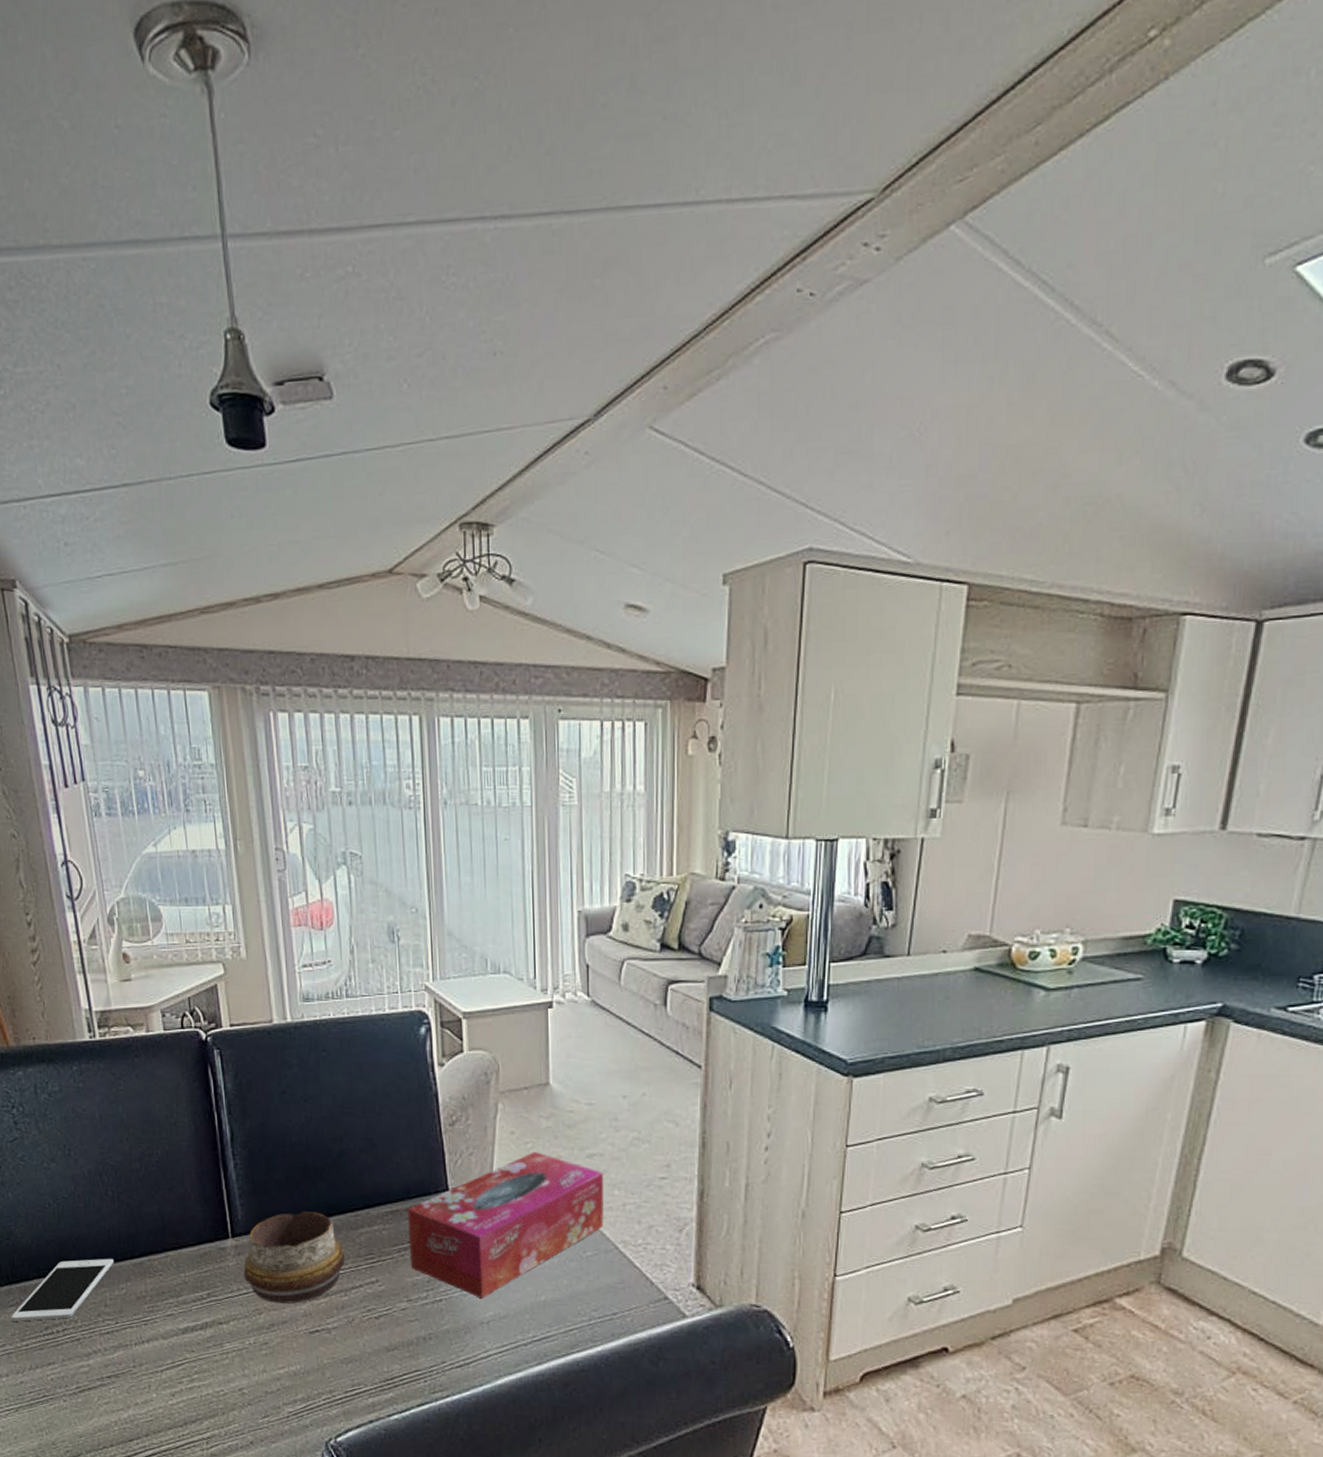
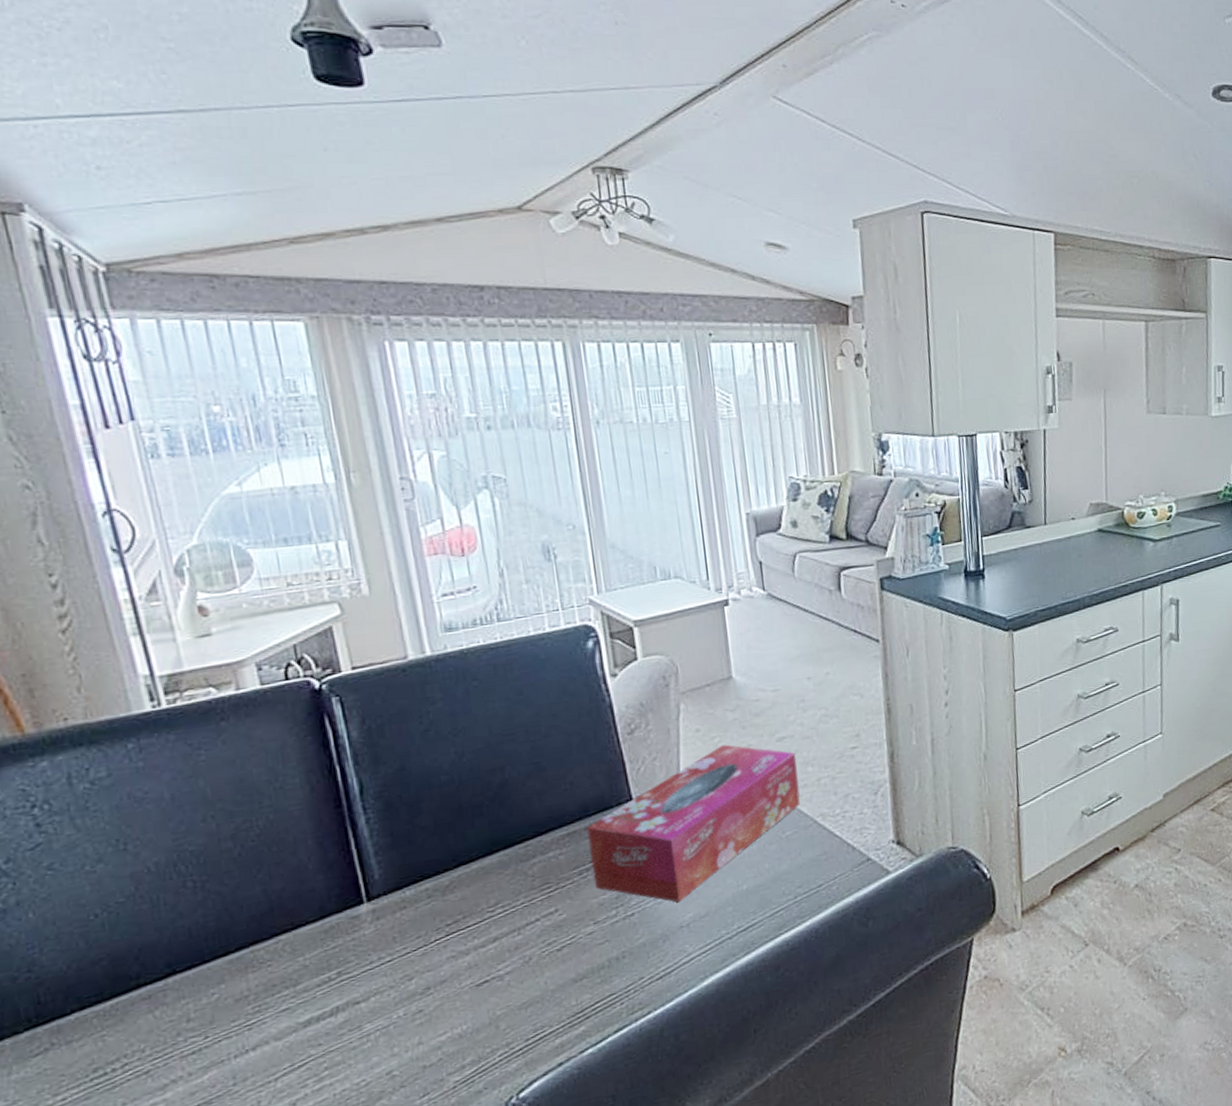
cell phone: present [11,1259,114,1322] -> none [36,962,199,1075]
decorative bowl: present [243,1212,345,1304] -> none [385,852,516,964]

